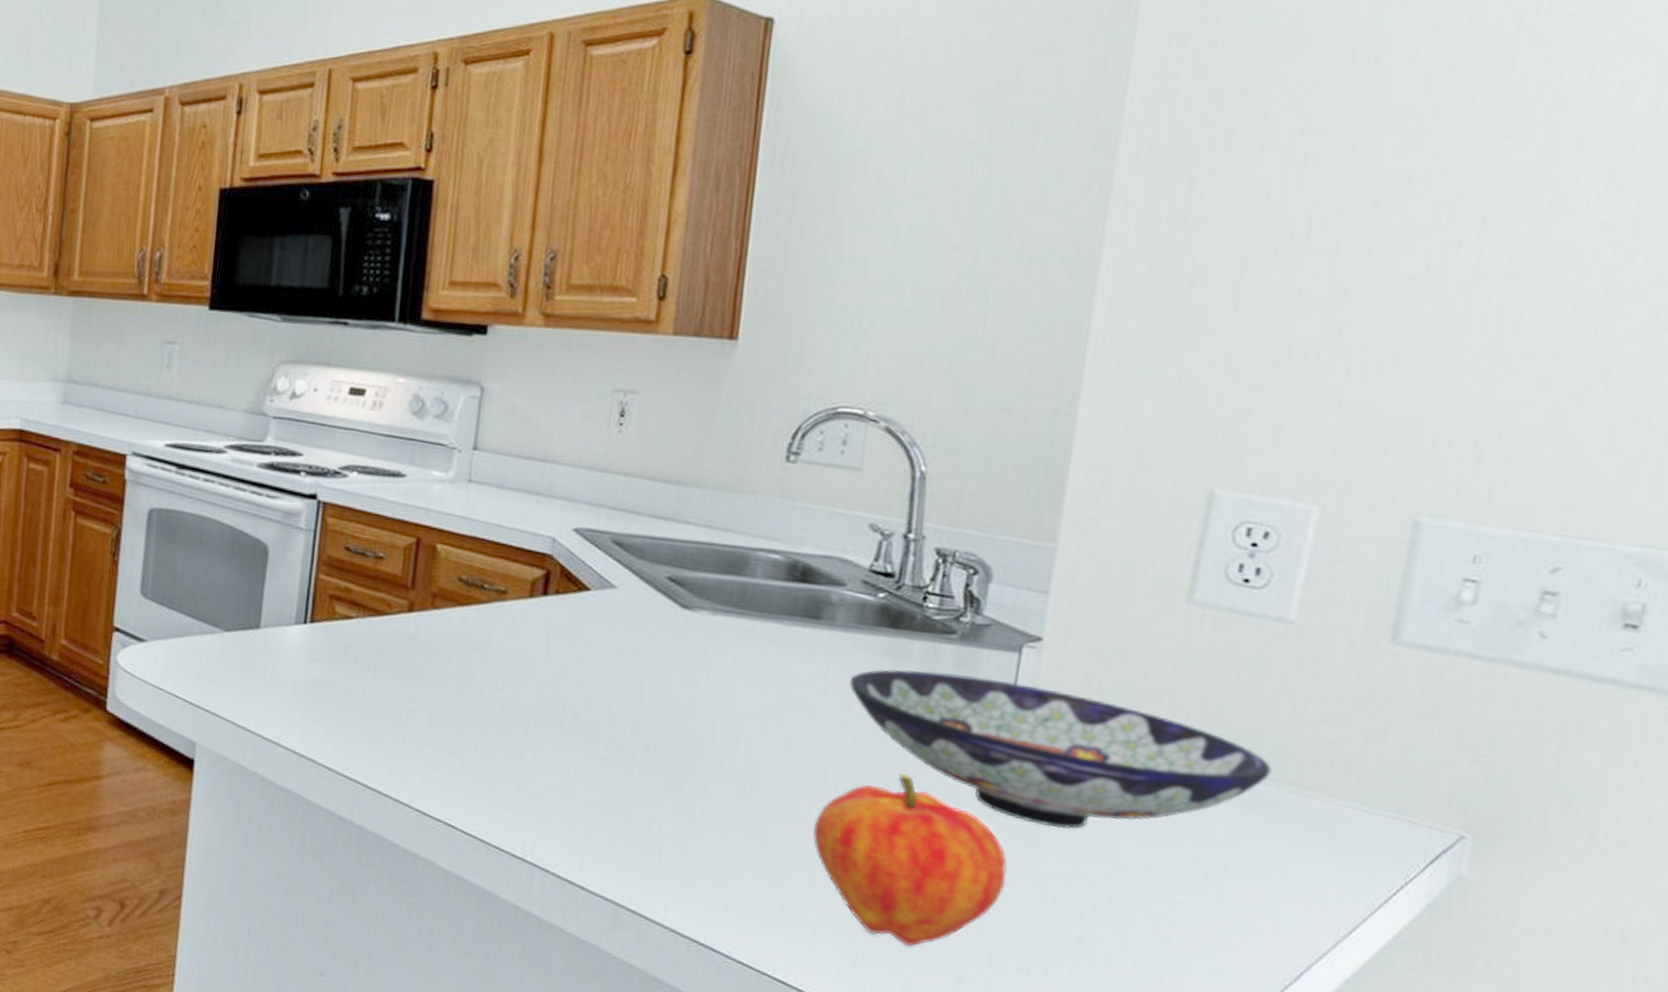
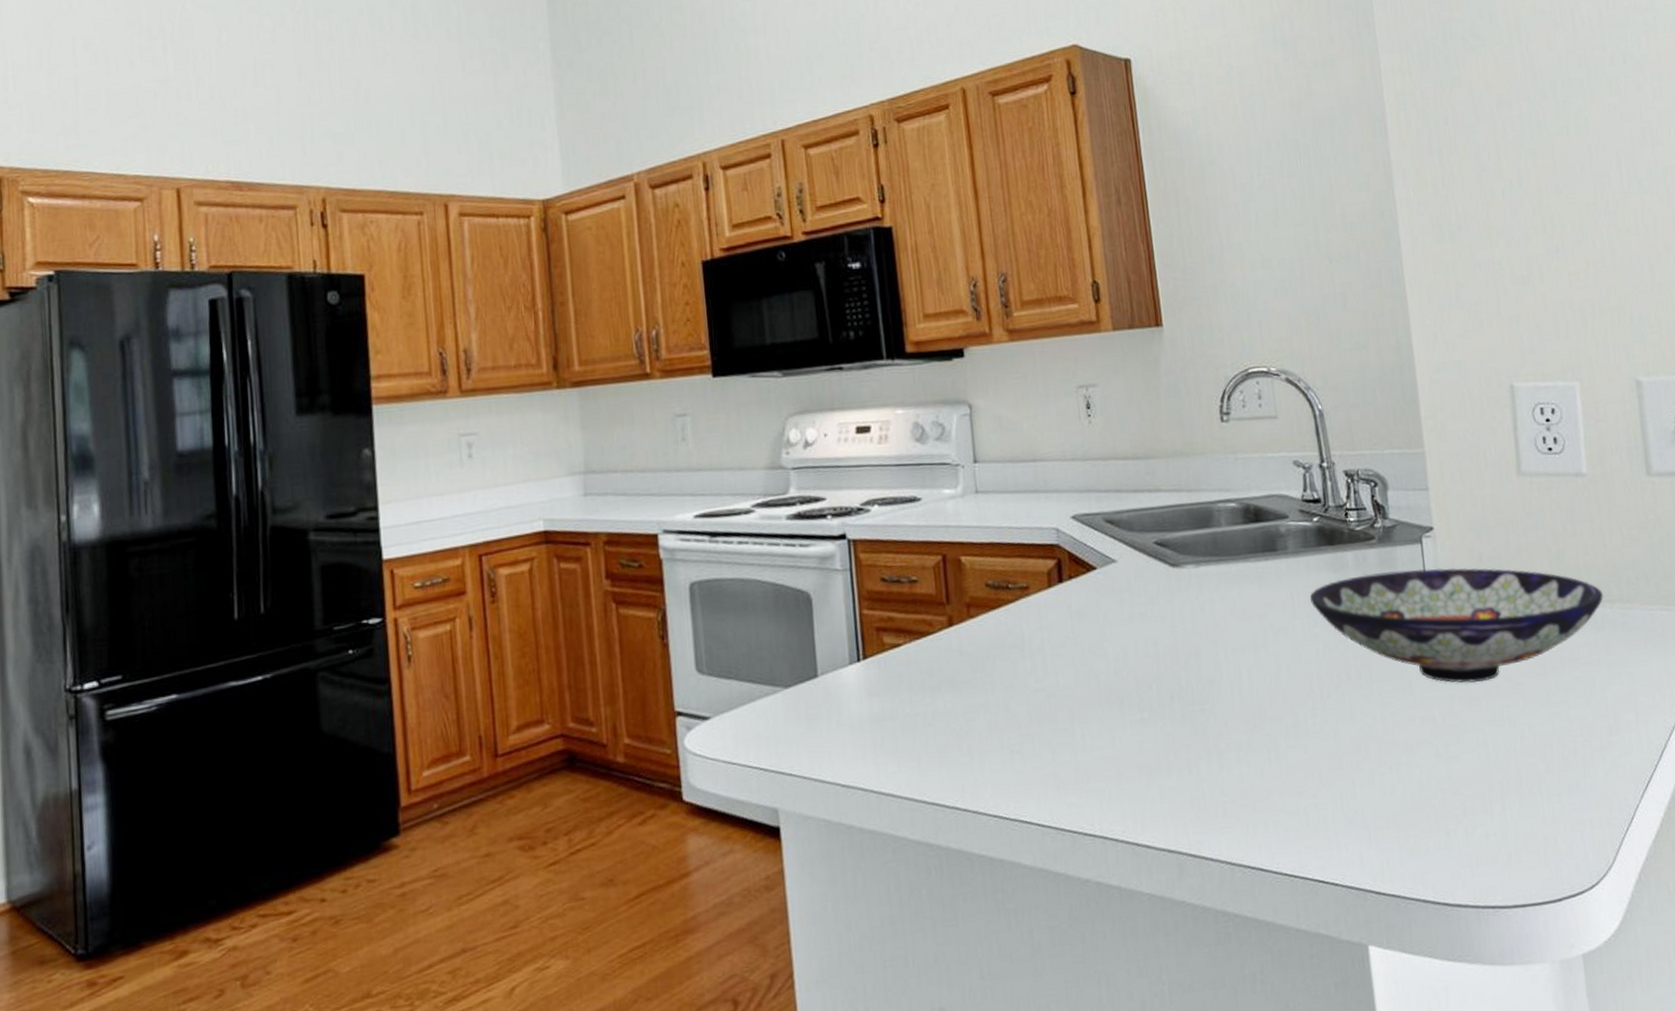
fruit: present [812,774,1008,946] -> none [1313,668,1458,817]

